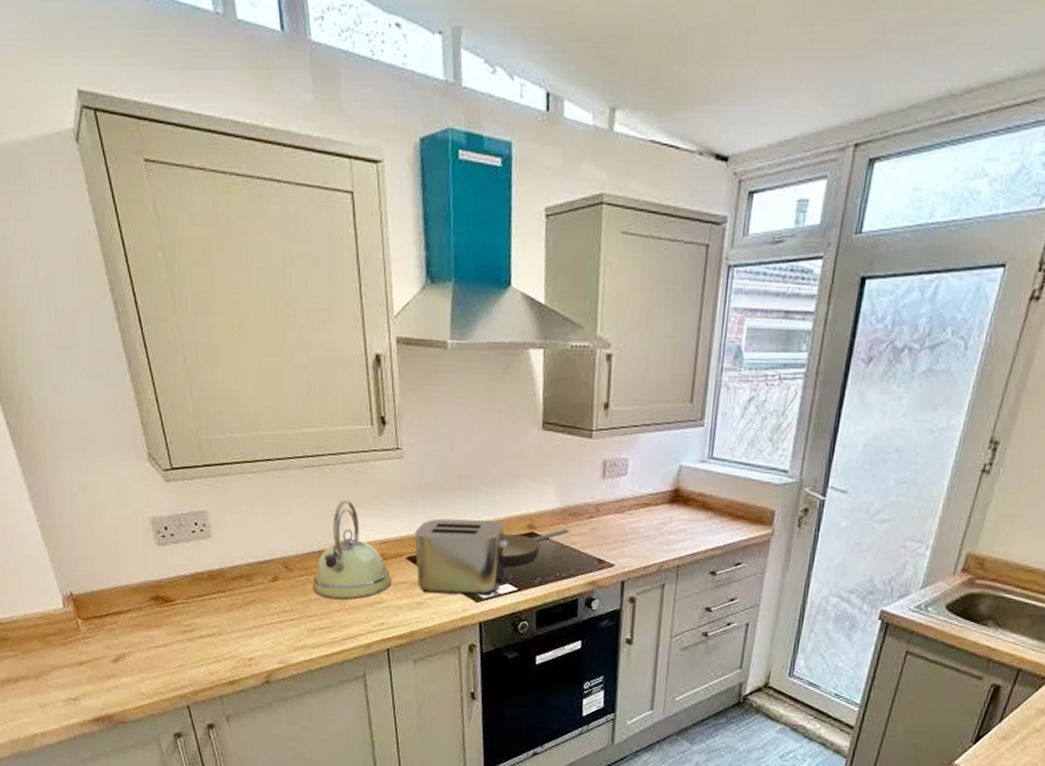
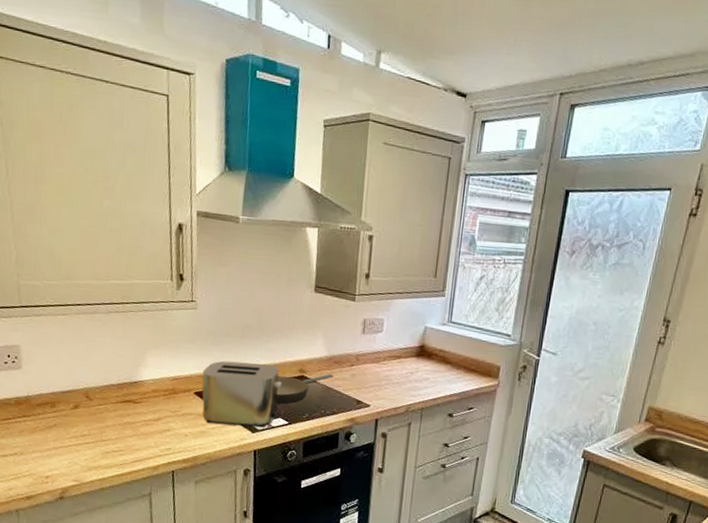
kettle: present [313,501,392,599] -> none [109,342,181,427]

